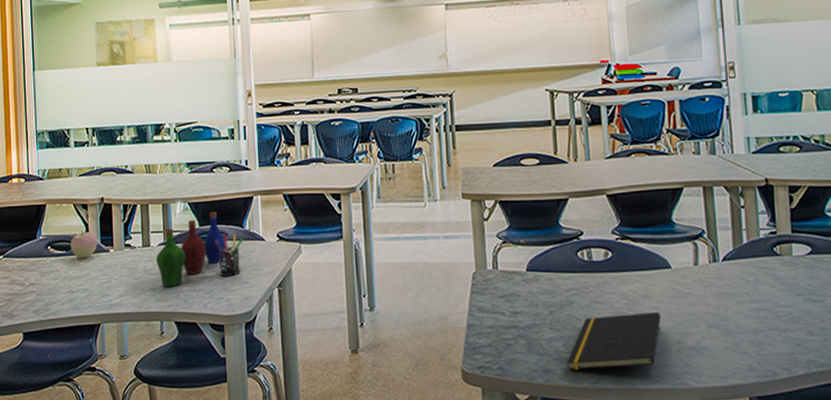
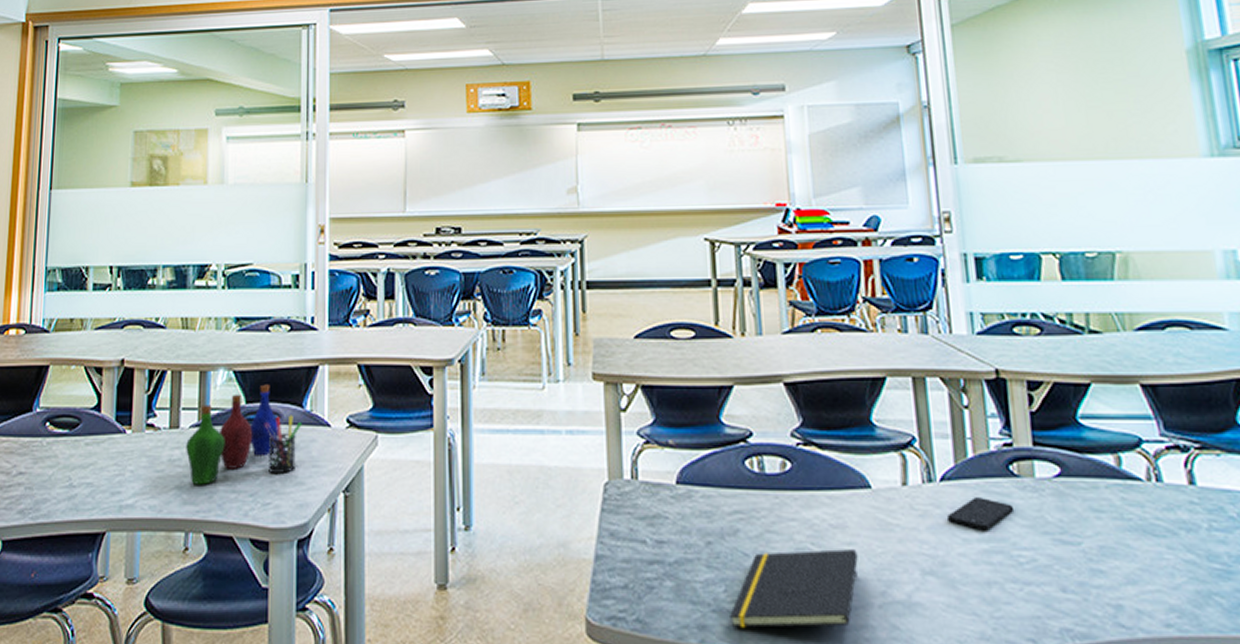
apple: present [70,230,97,259] -> none [75,402,111,441]
smartphone: none [727,271,777,295] -> present [947,497,1015,531]

